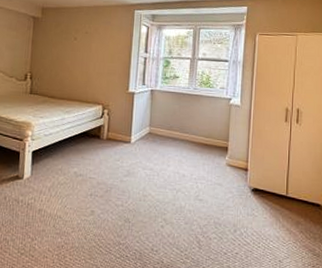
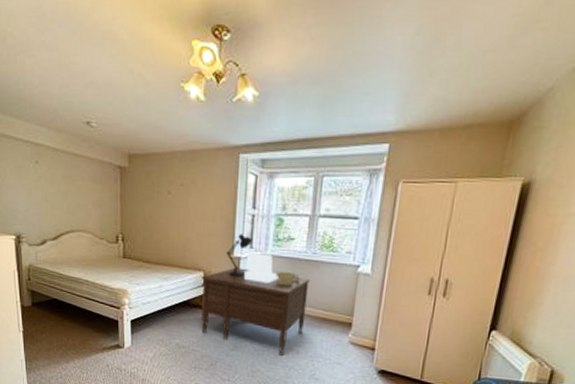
desk: none [99,73,192,179] -> present [201,234,310,356]

